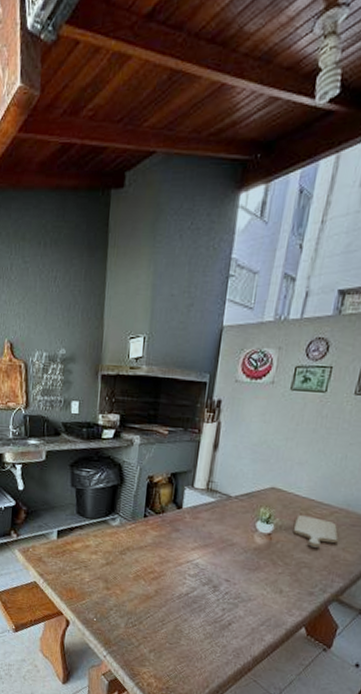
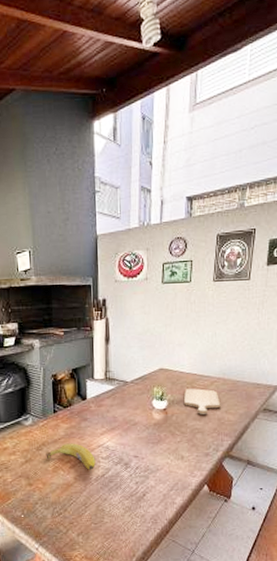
fruit: none [128,552,182,586] -> present [46,443,96,470]

